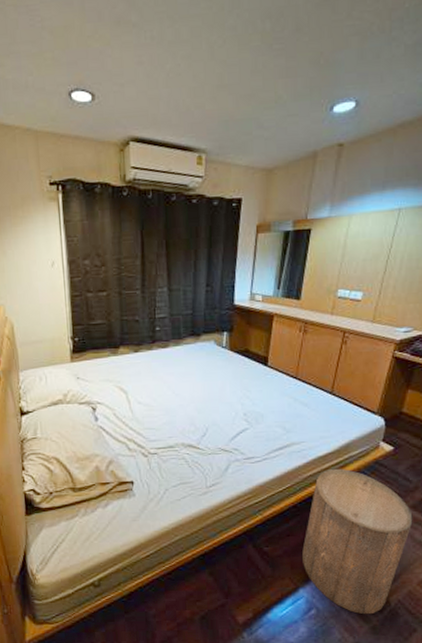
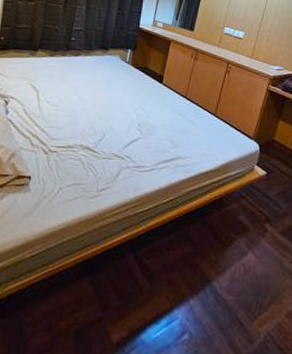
stool: present [302,468,413,615] -> none [179,186,282,346]

